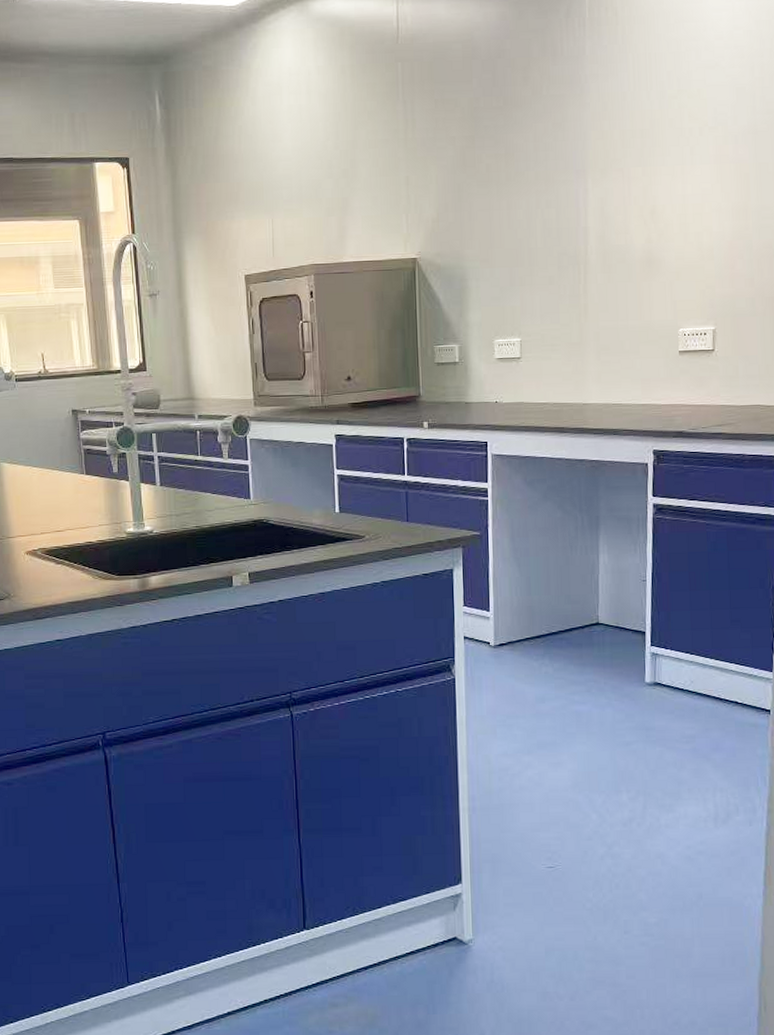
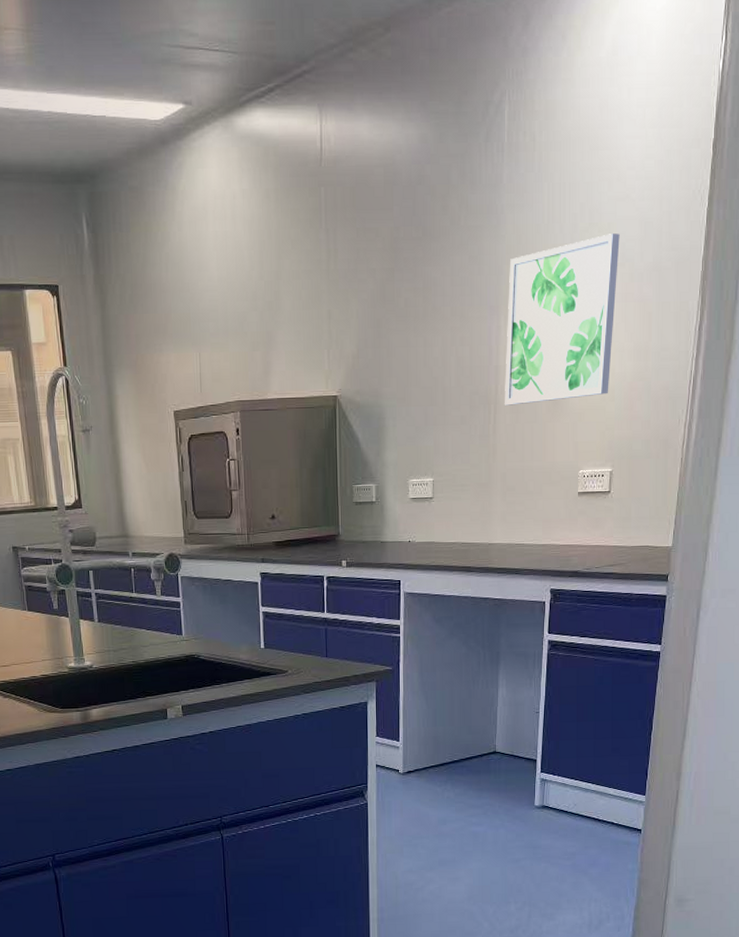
wall art: none [594,99,711,266] -> present [504,233,620,406]

